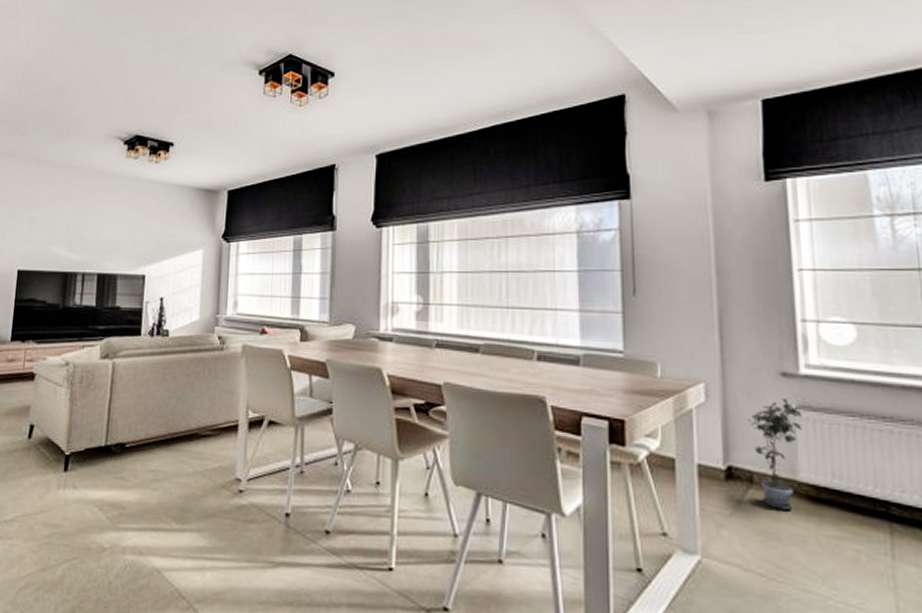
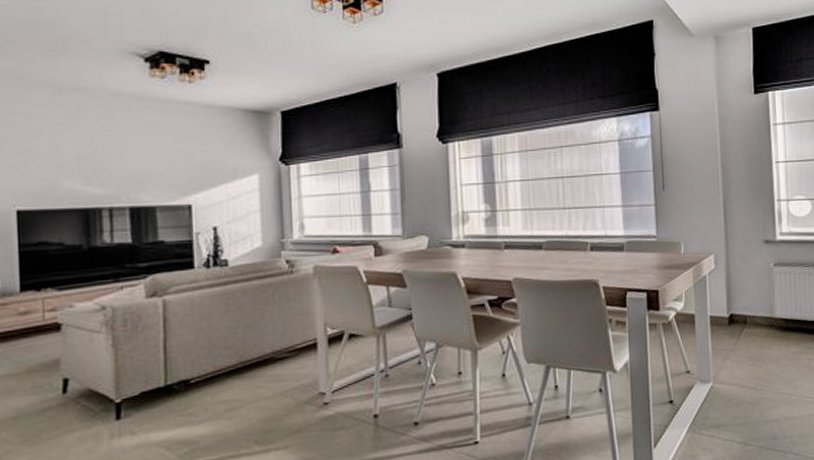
potted plant: present [747,398,803,510] -> none [743,259,778,340]

